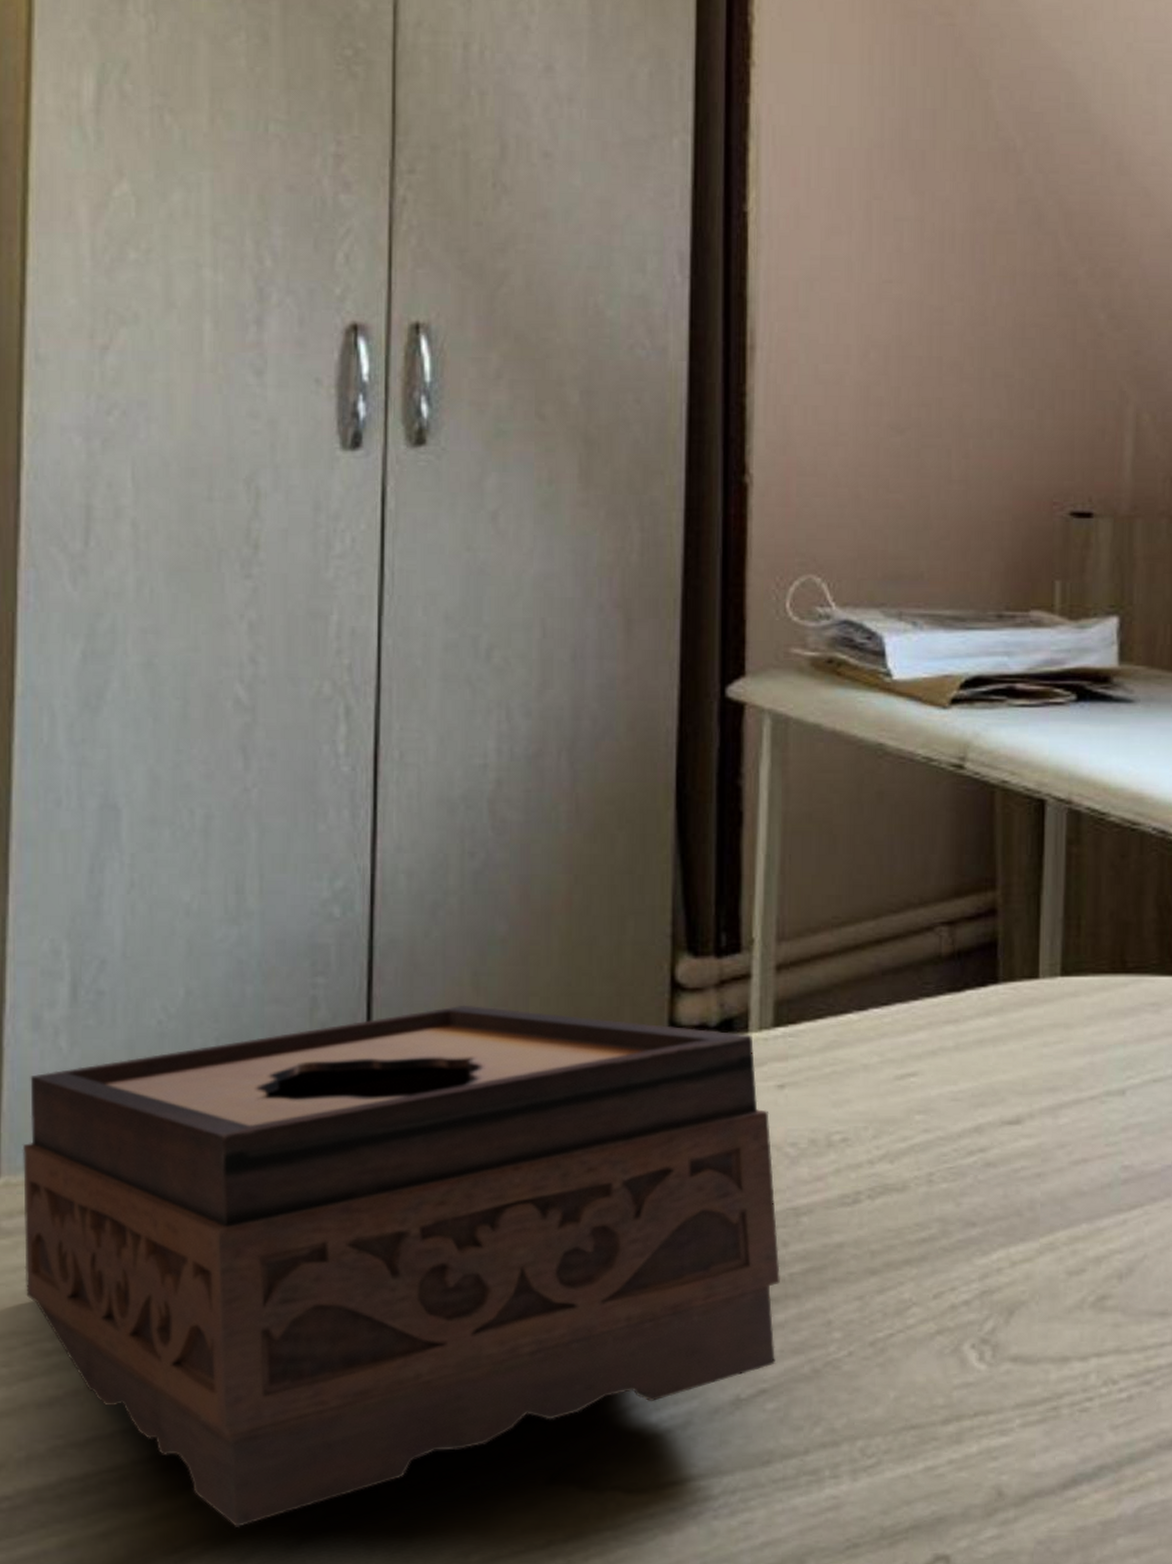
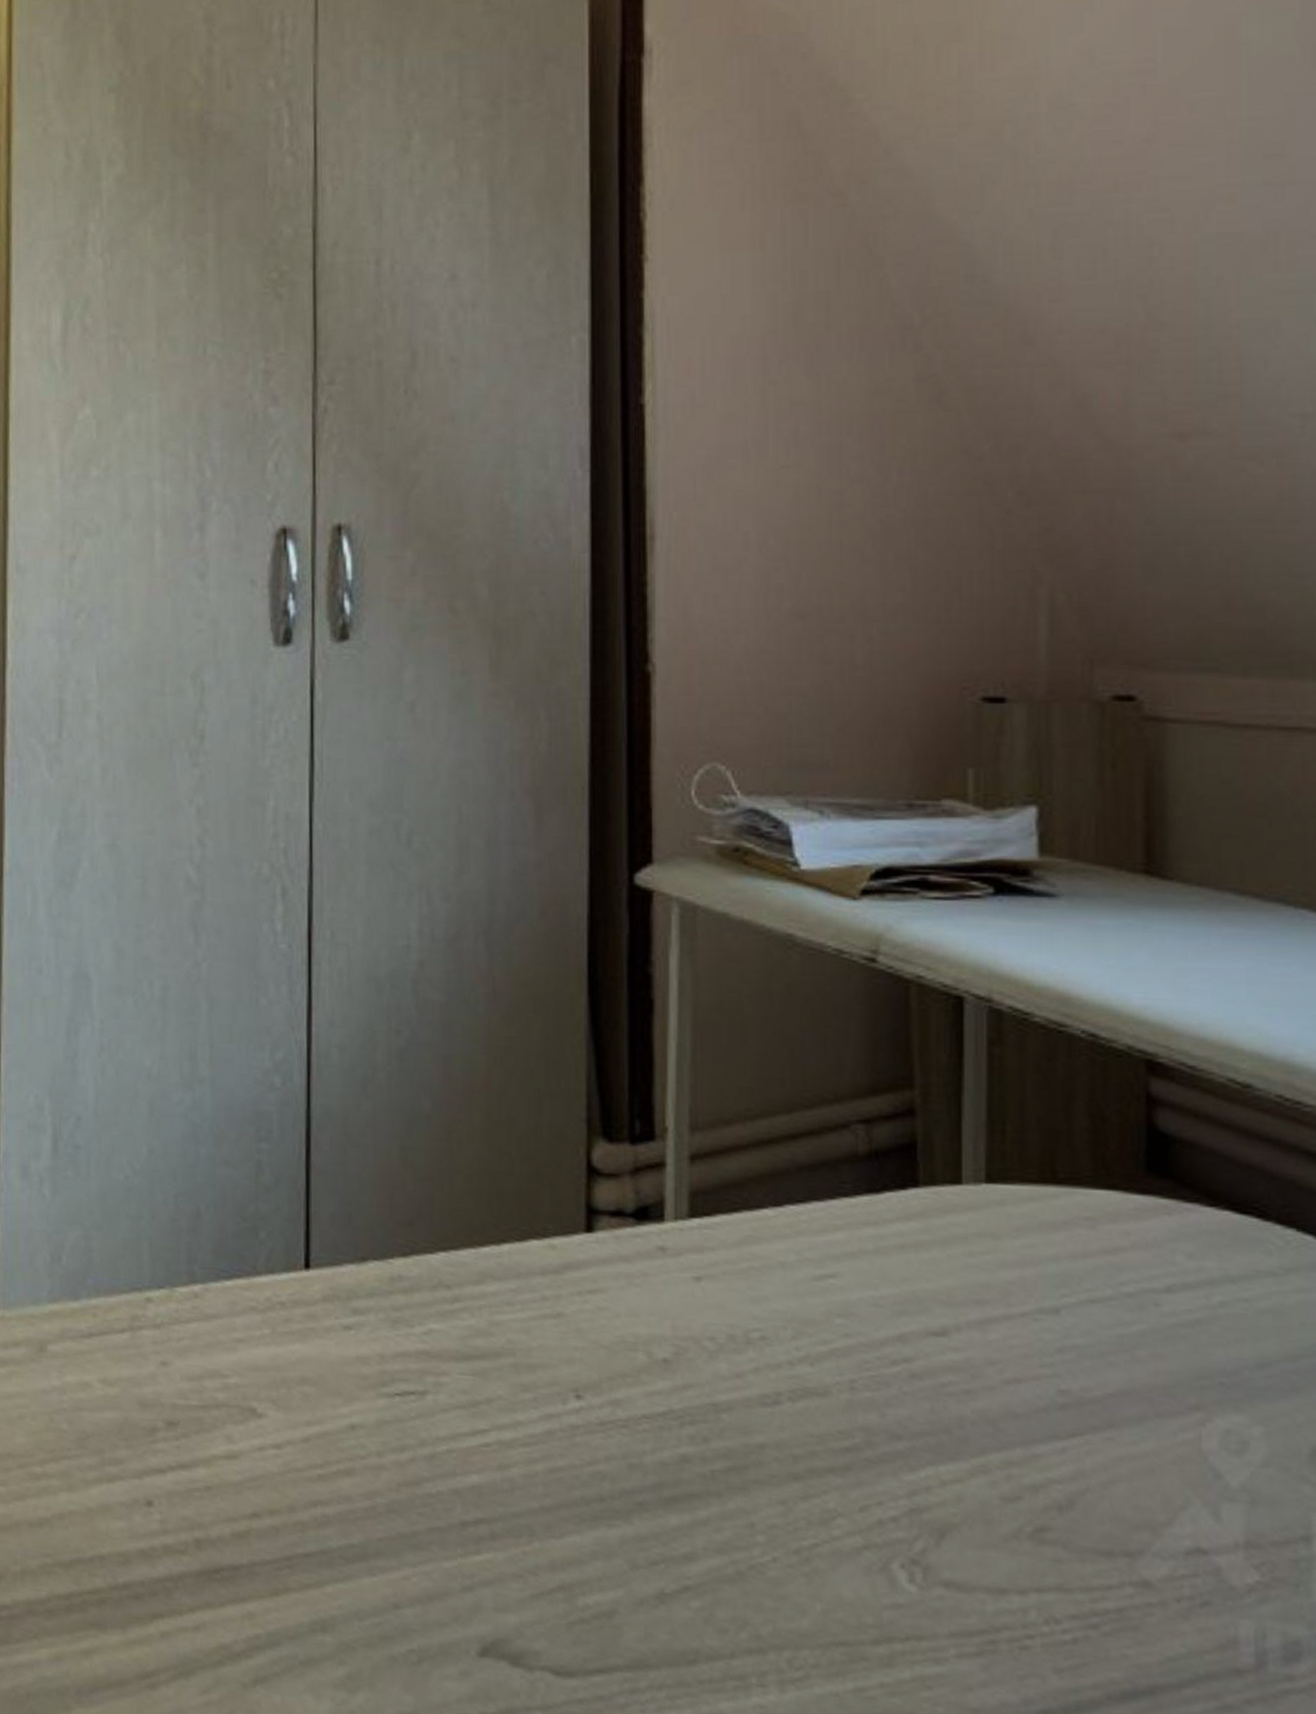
tissue box: present [22,1004,780,1527] -> none [14,1177,701,1661]

